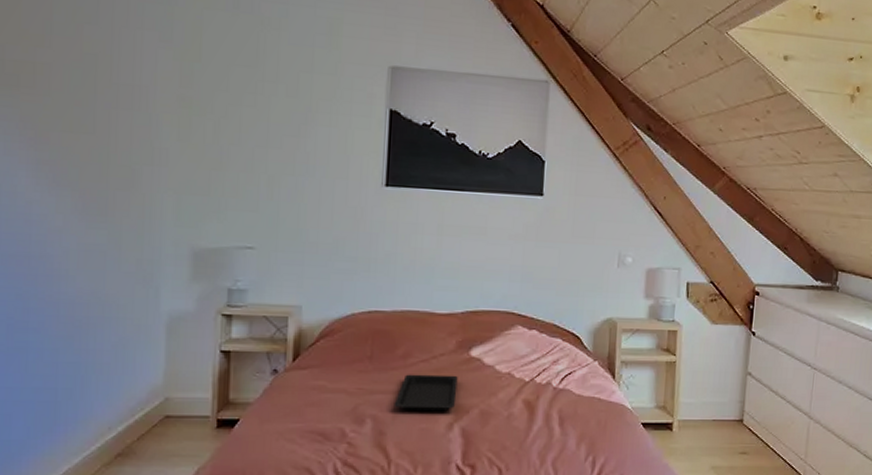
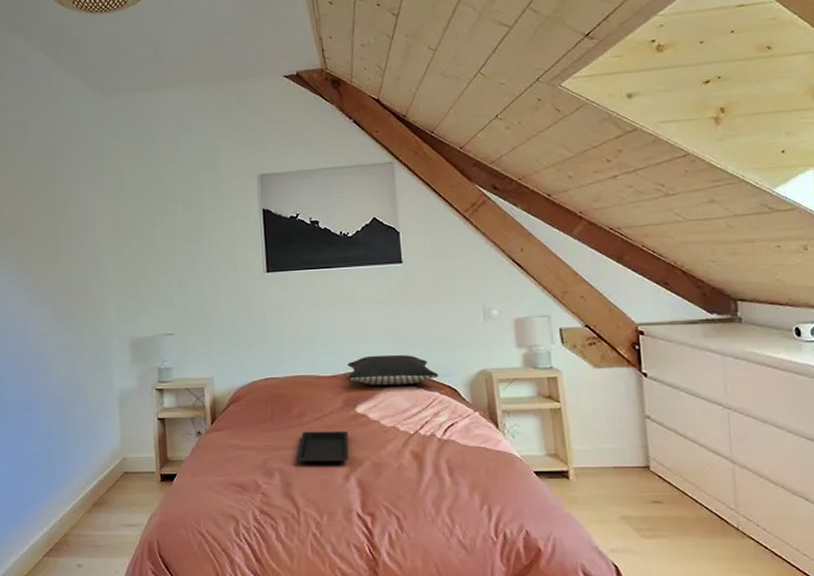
pillow: none [466,294,564,330] -> present [347,354,439,386]

